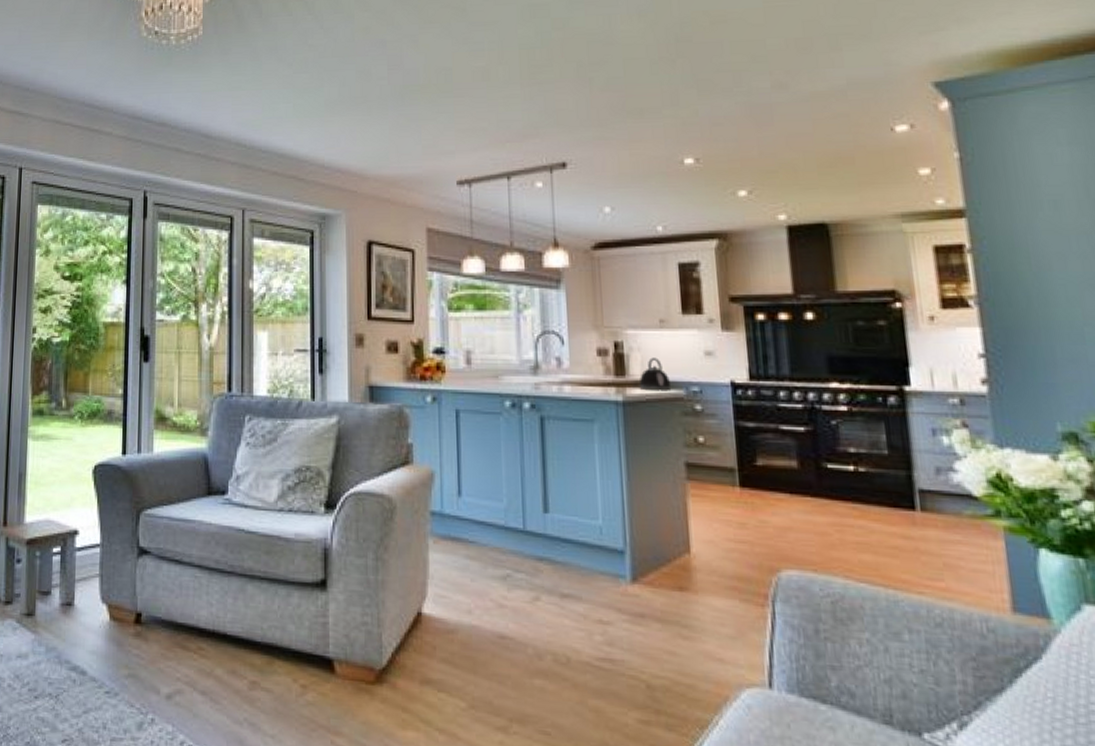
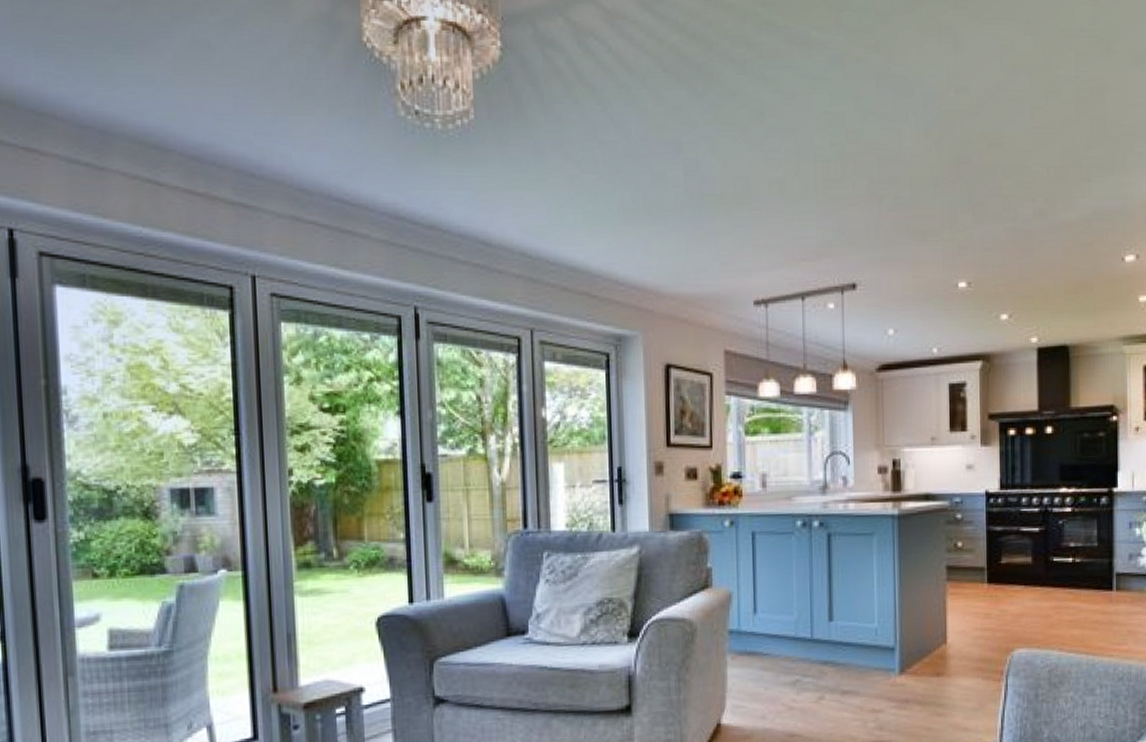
kettle: present [639,357,672,391] -> none [912,473,939,504]

